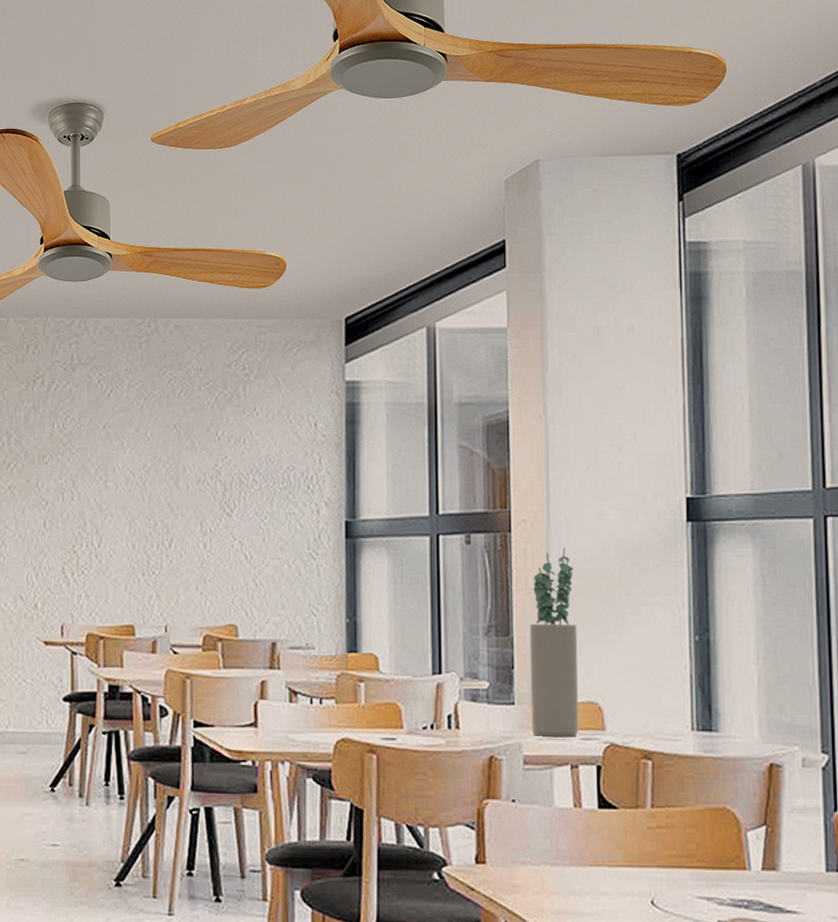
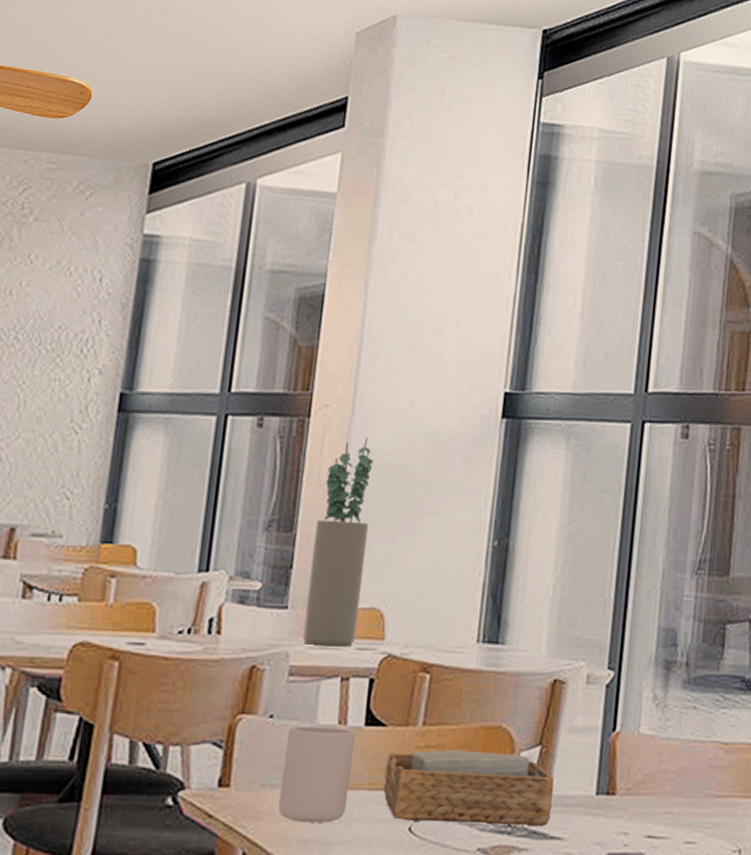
cup: none [530,809,592,896] -> present [278,726,355,823]
napkin holder: none [622,830,785,901] -> present [383,750,554,827]

